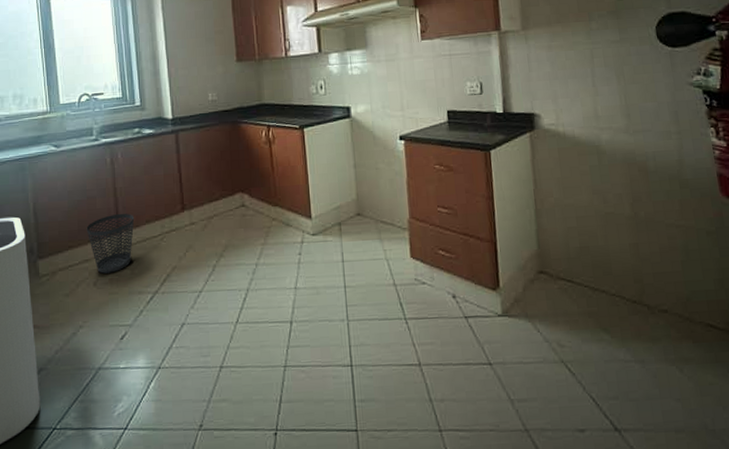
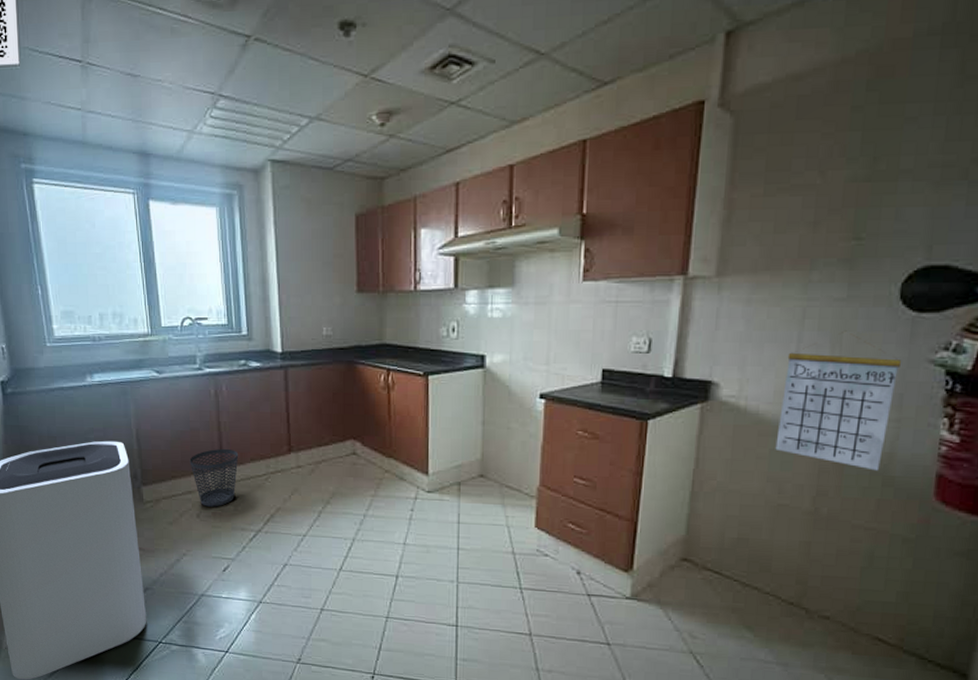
calendar: none [587,65,675,176] -> present [775,330,902,471]

